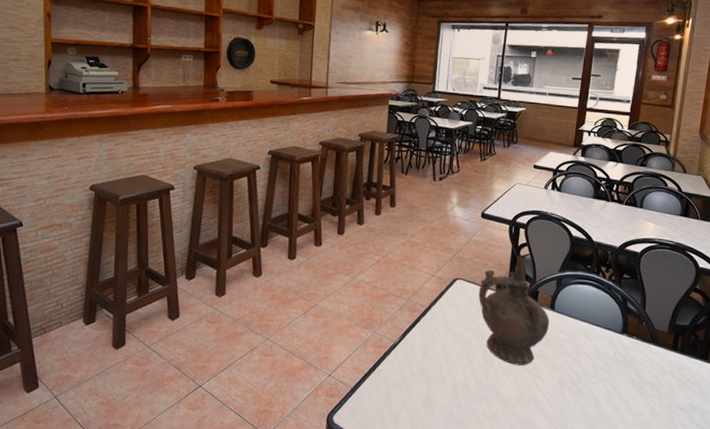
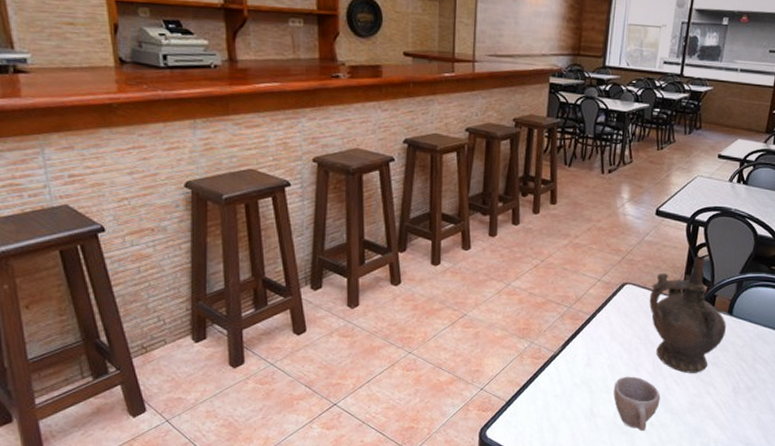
cup: none [449,366,492,421] -> present [613,376,661,431]

